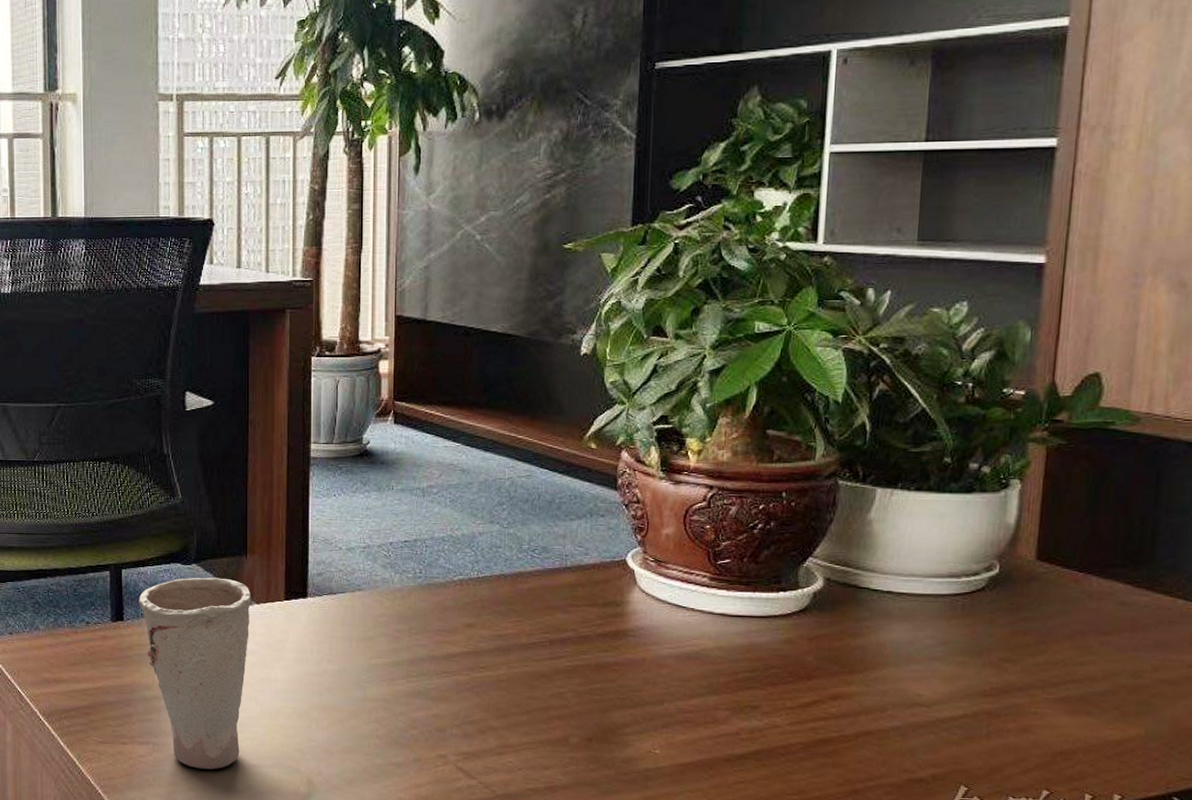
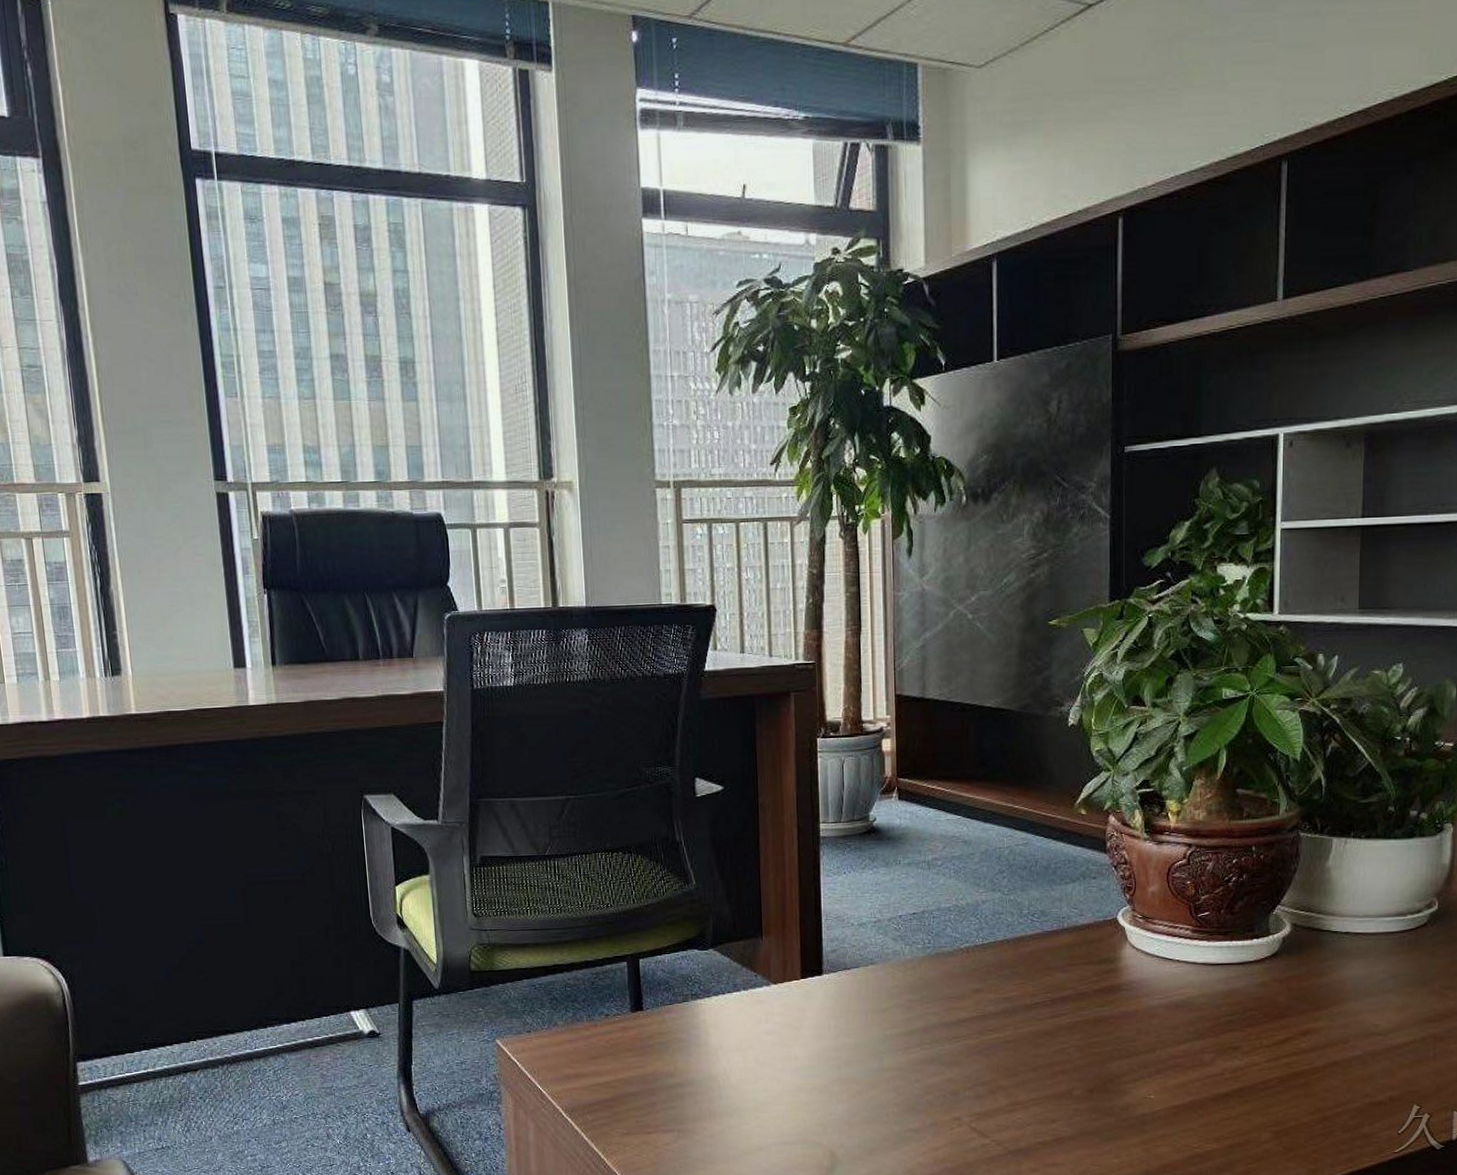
cup: present [138,577,251,770] -> none [657,961,768,1152]

